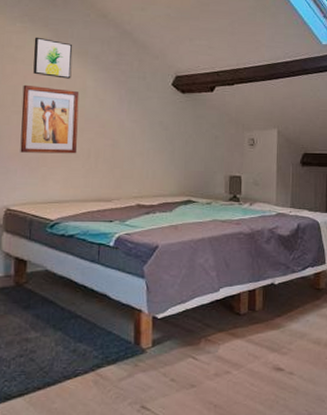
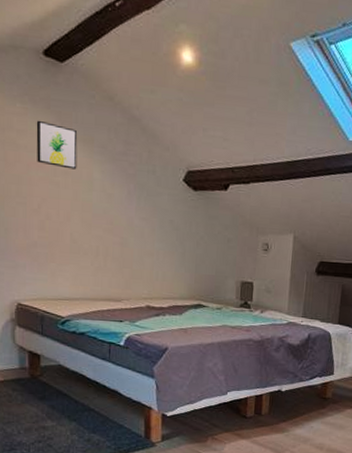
wall art: present [20,84,80,154] -> none [27,174,86,251]

